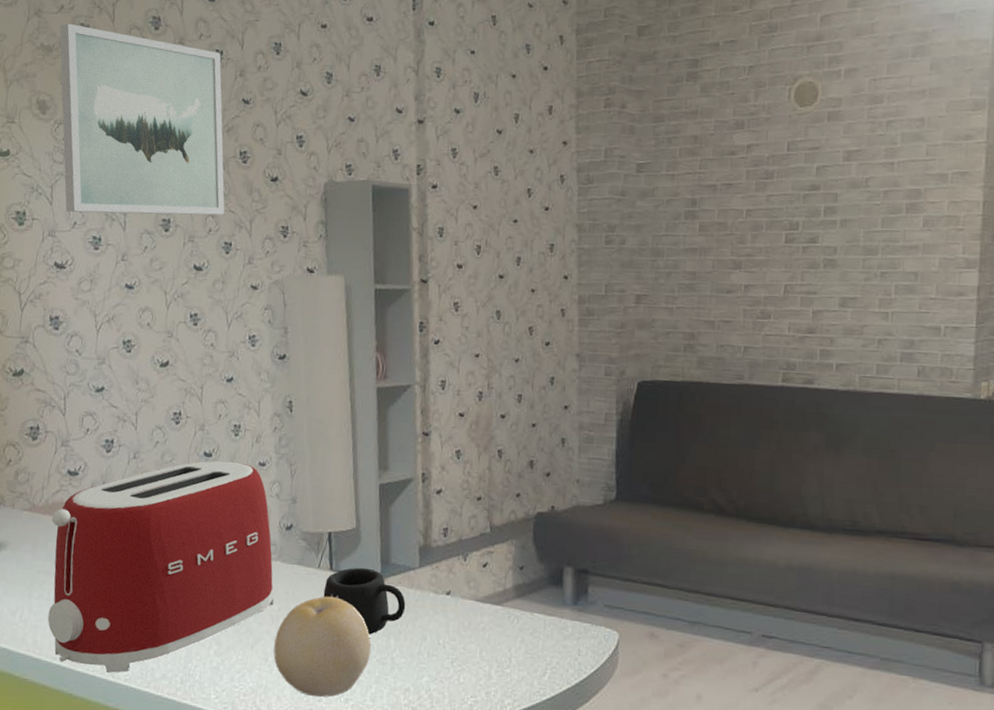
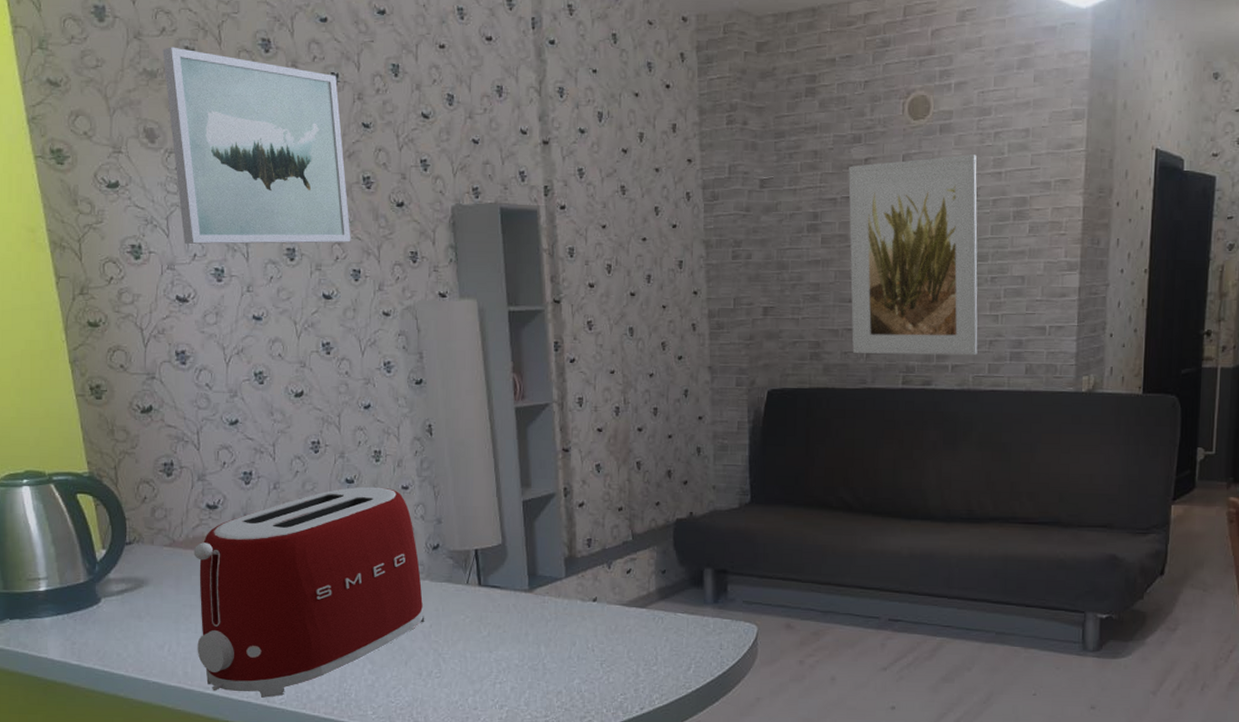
fruit: present [273,596,371,698] -> none [428,610,522,706]
mug: present [323,567,406,635] -> none [473,581,554,644]
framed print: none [729,143,867,355] -> present [848,154,978,356]

